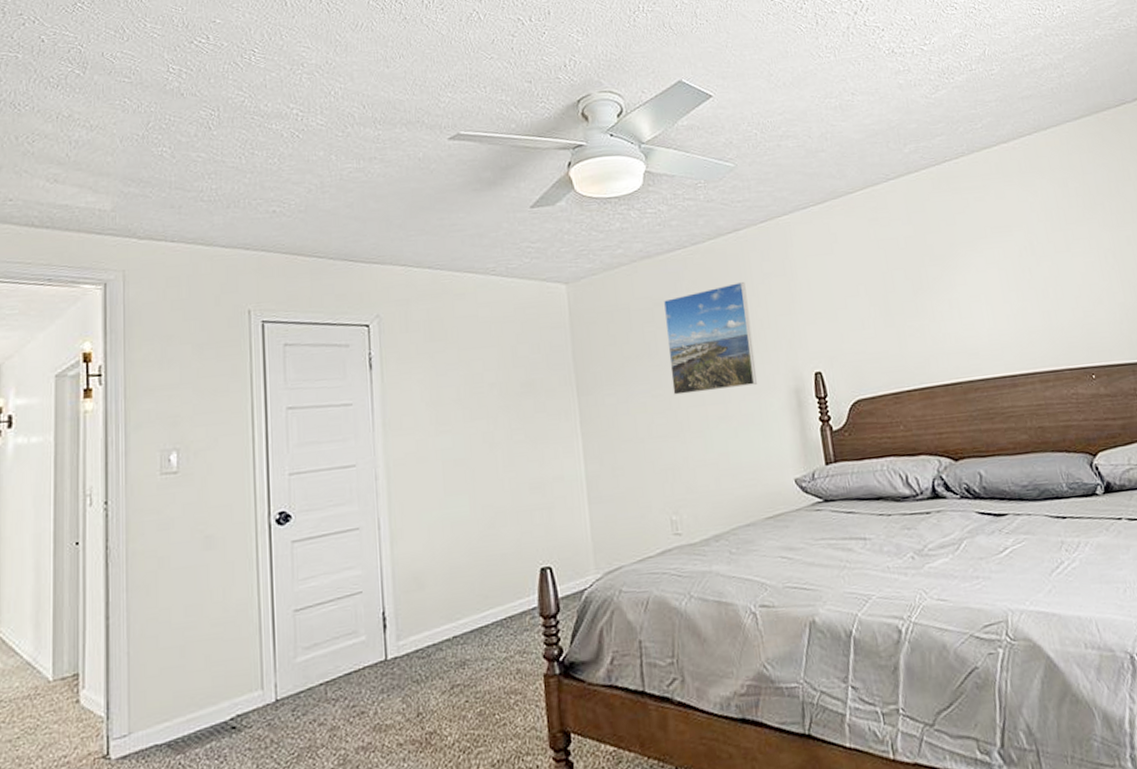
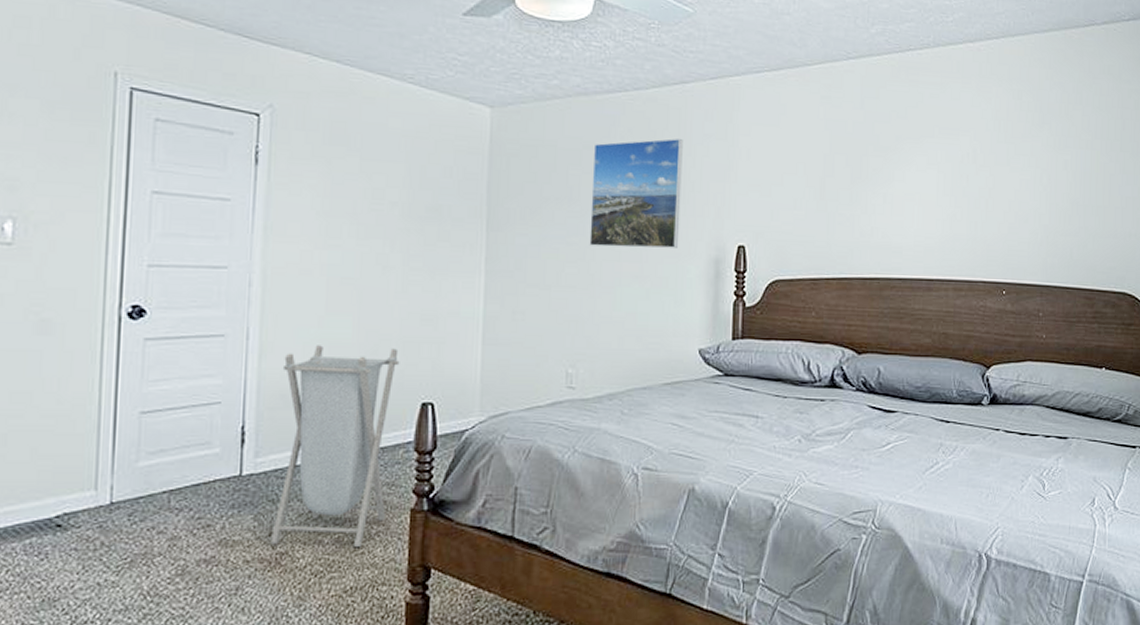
laundry hamper: none [412,519,521,725] -> present [270,345,400,547]

